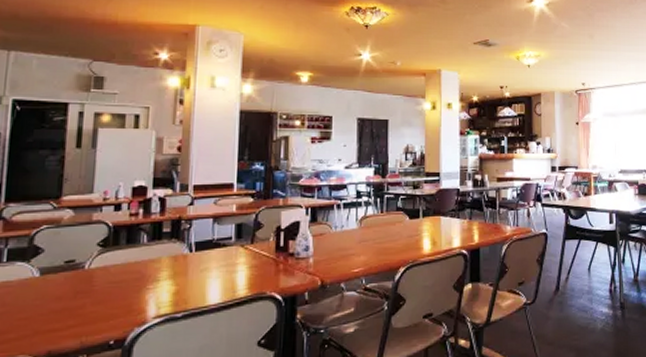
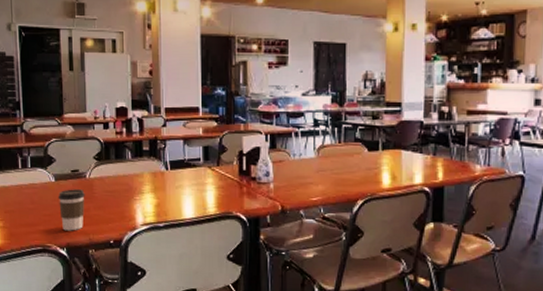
coffee cup: none [41,283,81,336] -> present [58,189,85,231]

